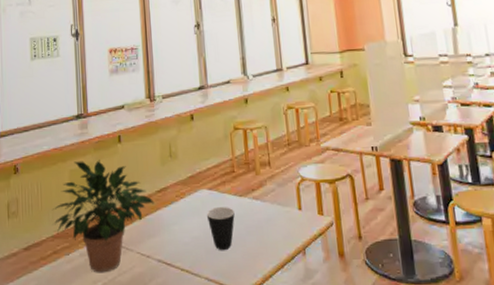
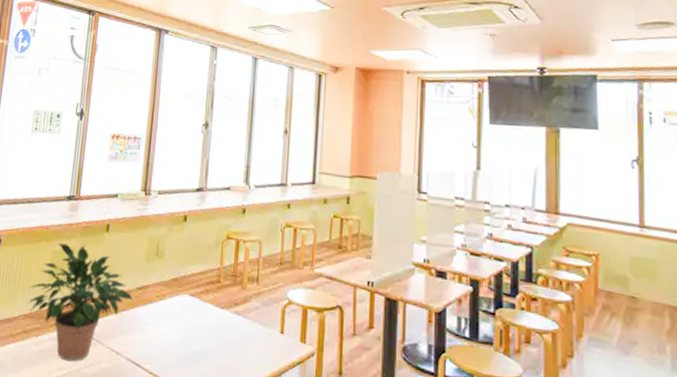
mug: present [206,207,235,251] -> none [184,315,214,362]

